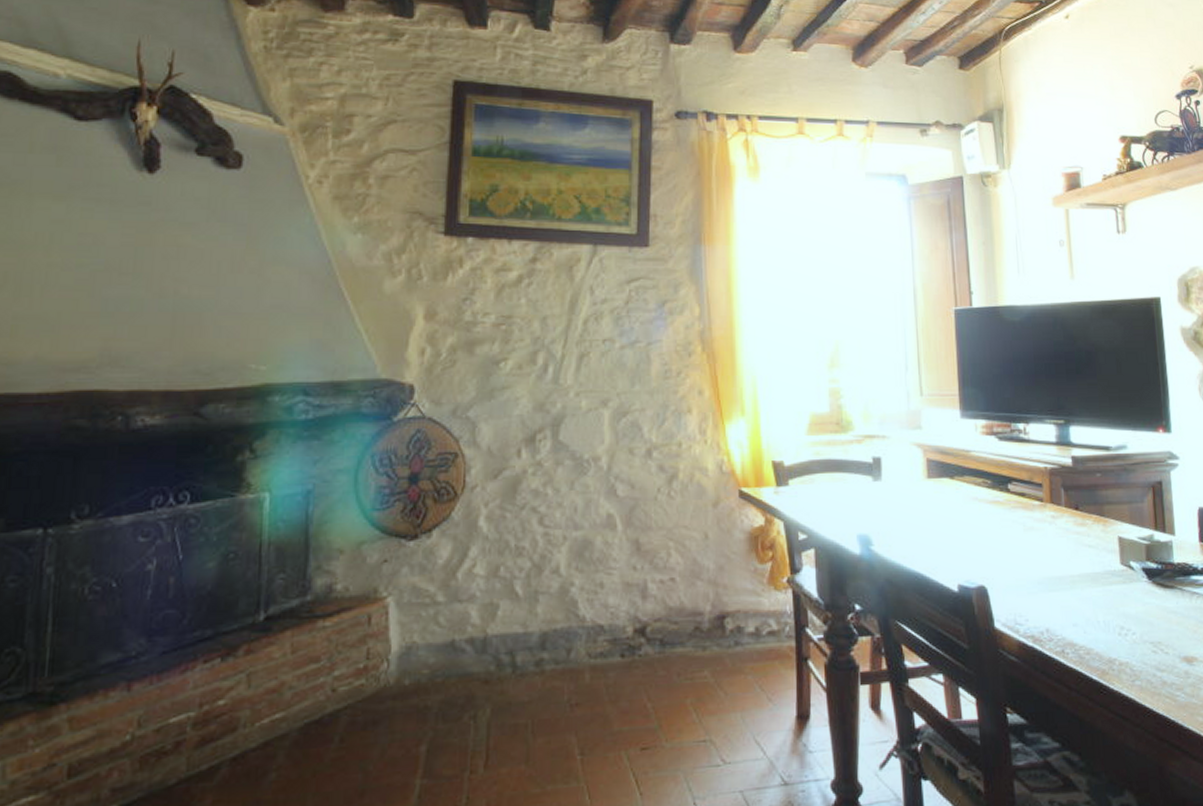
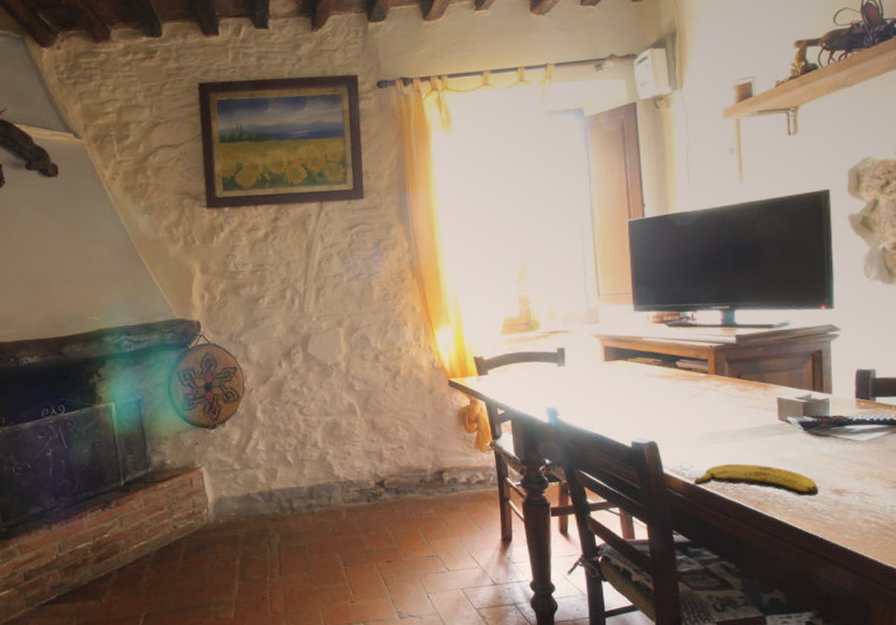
banana: none [1026,619,1168,665] -> present [691,463,819,497]

